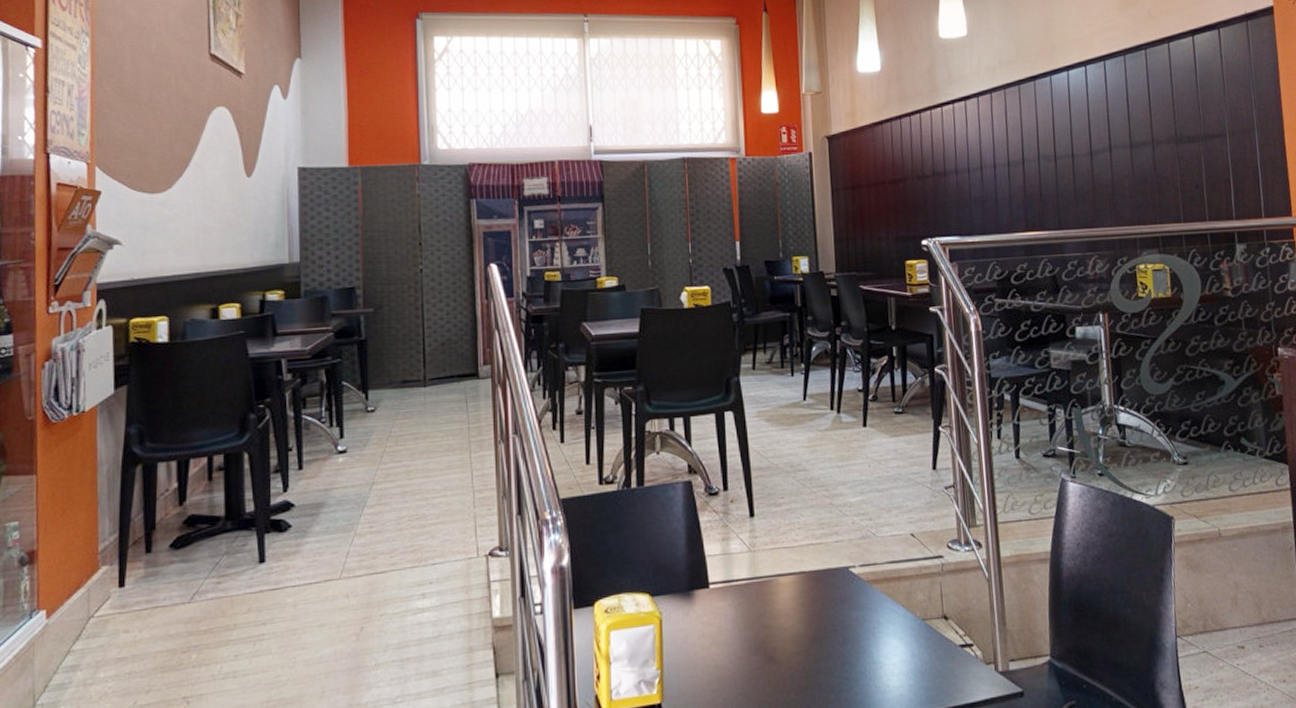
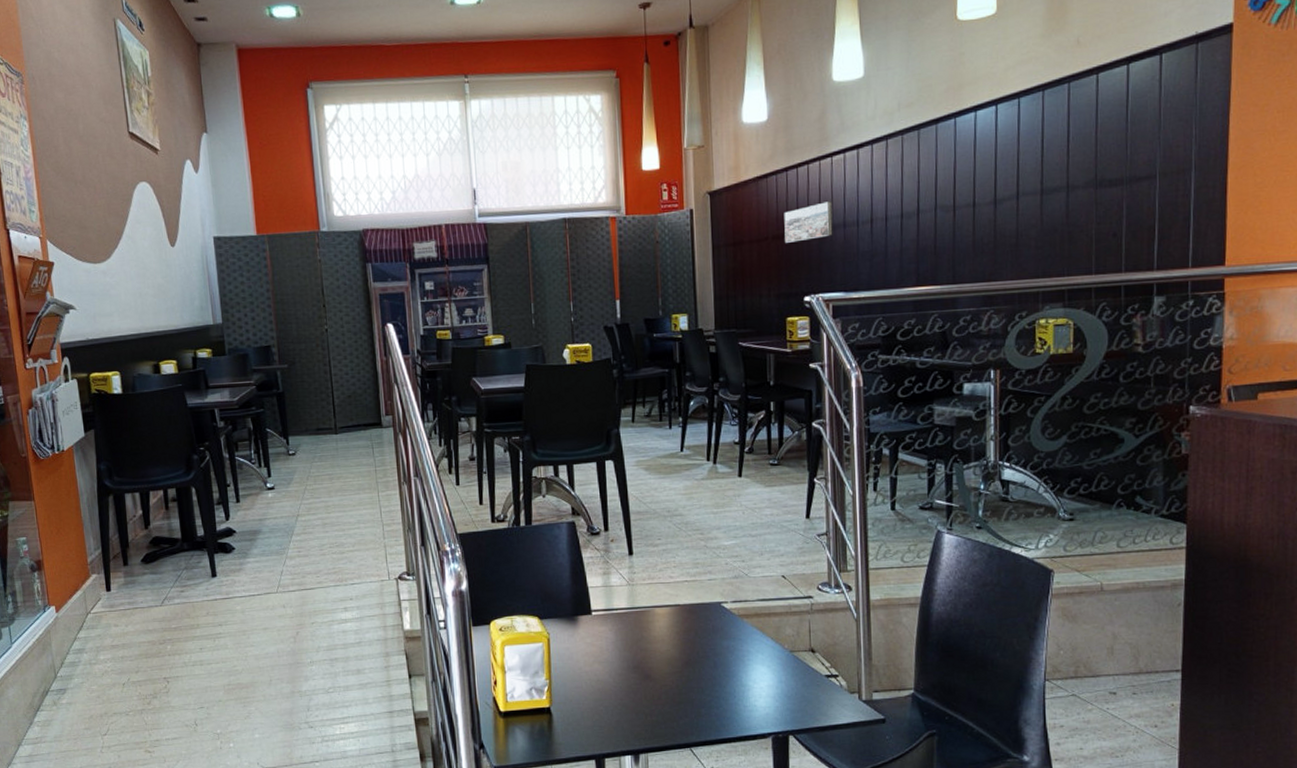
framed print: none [899,149,946,187] -> present [784,201,833,243]

